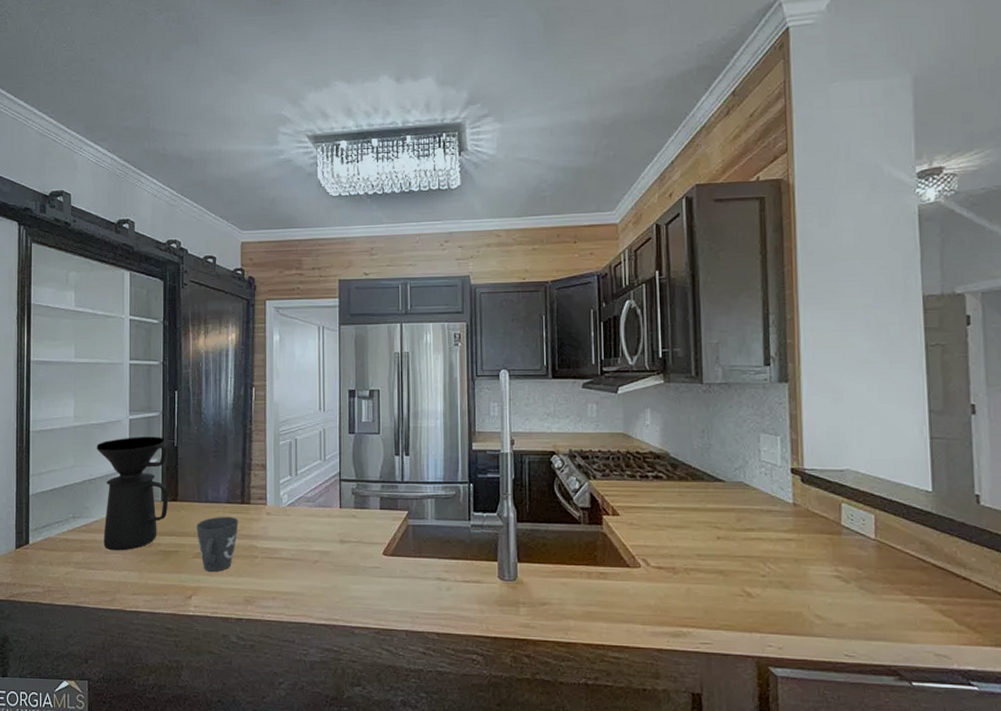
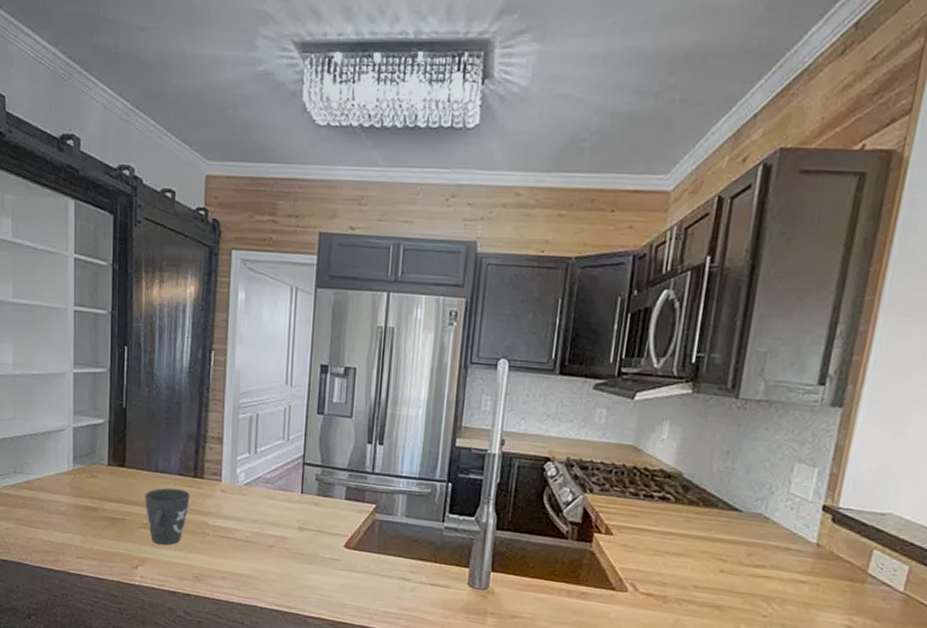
coffee maker: present [96,437,169,551] -> none [38,392,116,513]

